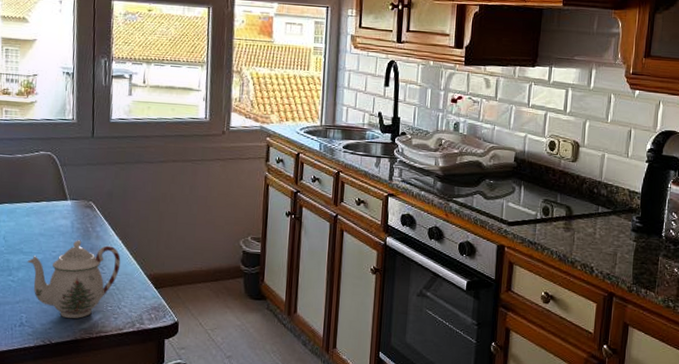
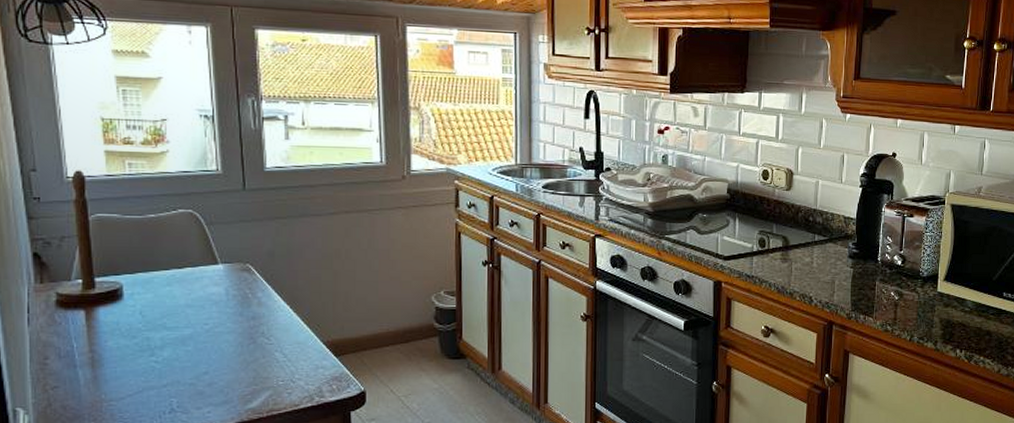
teapot: present [27,240,121,319] -> none [173,309,291,399]

